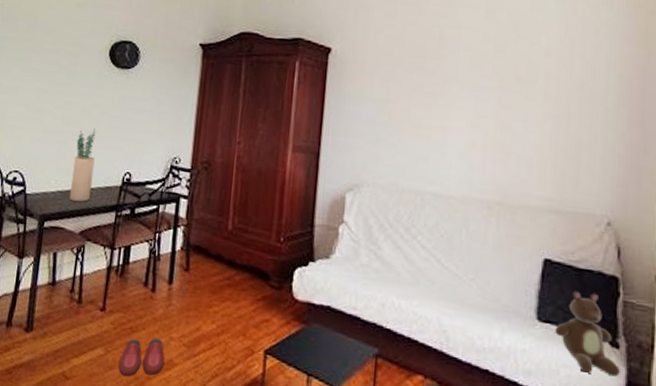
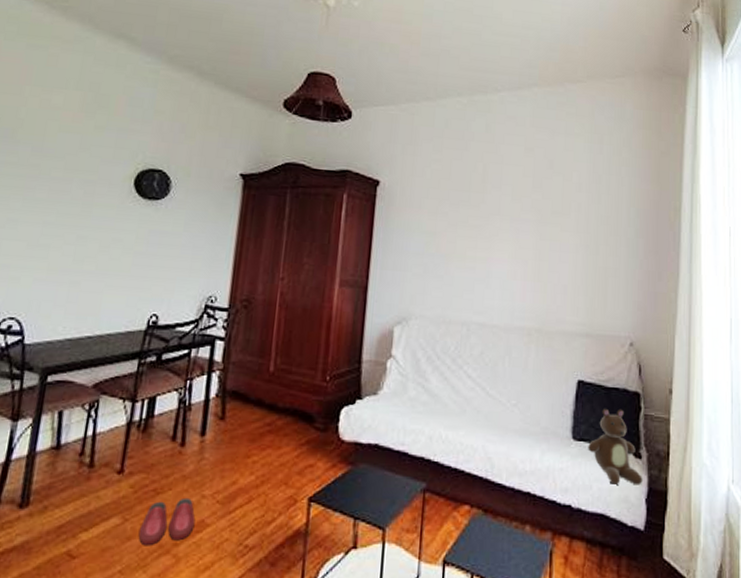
vase: present [69,128,96,203] -> none [80,266,116,351]

